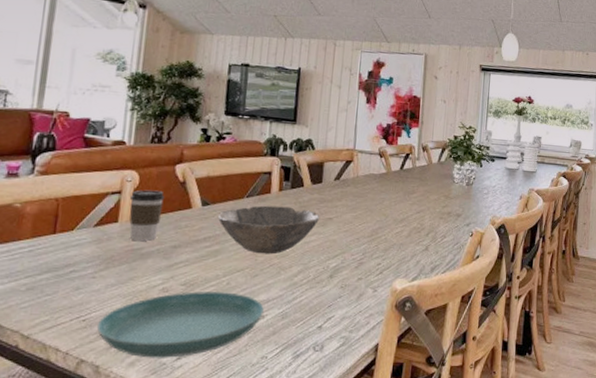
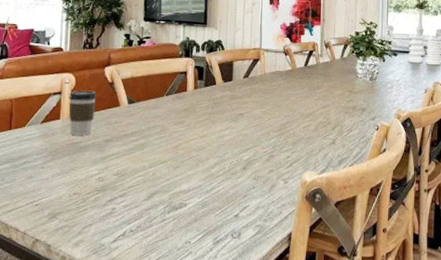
saucer: present [97,292,264,358] -> none [48,181,186,240]
bowl: present [218,205,320,255] -> none [143,103,232,148]

